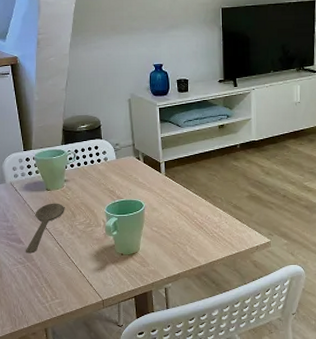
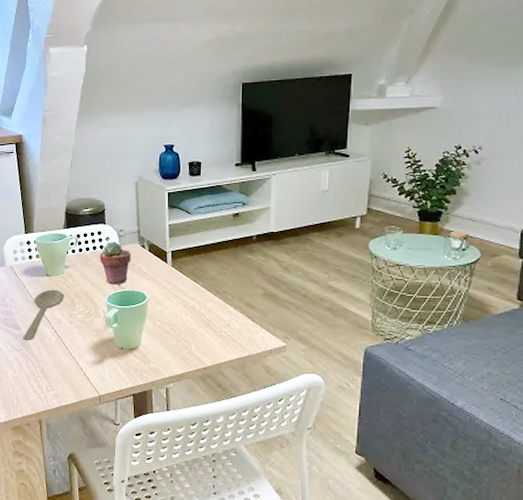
potted succulent: none [97,155,128,195] -> present [99,241,131,285]

